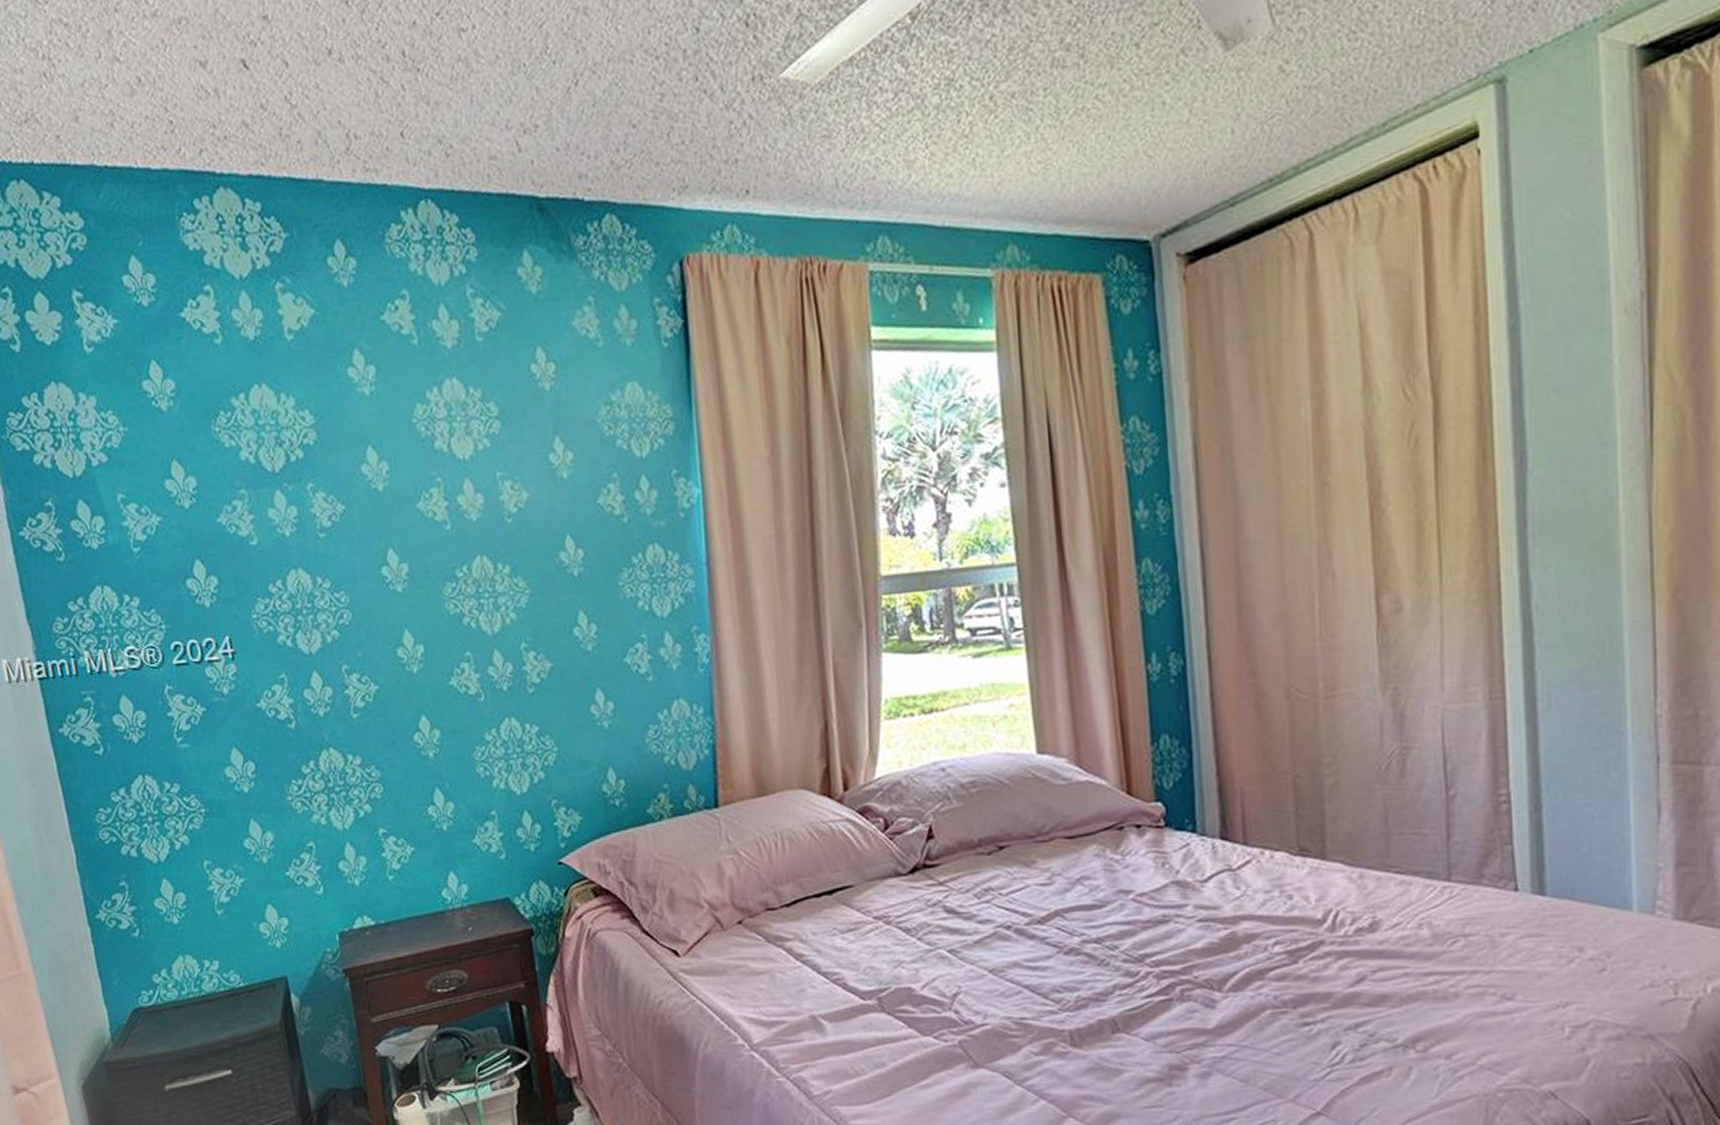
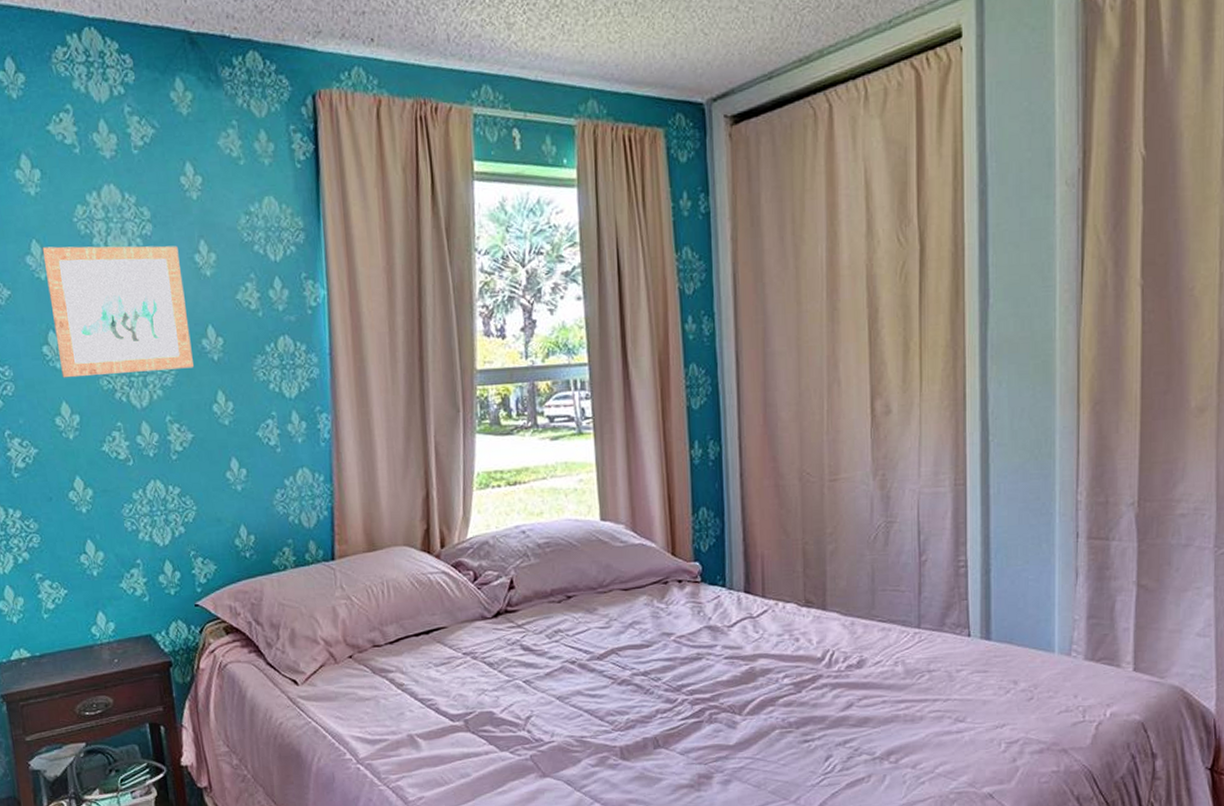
wall art: none [378,445,551,603] -> present [42,245,194,378]

